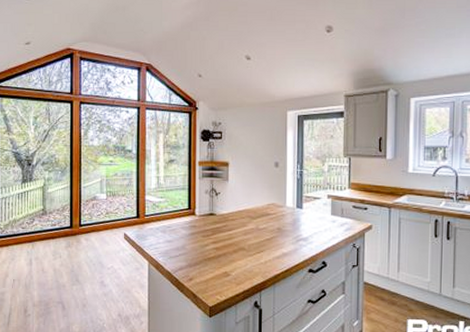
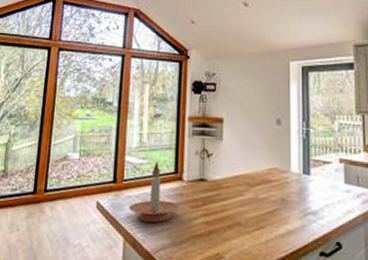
candle holder: none [150,200,194,249] -> present [128,162,180,222]

